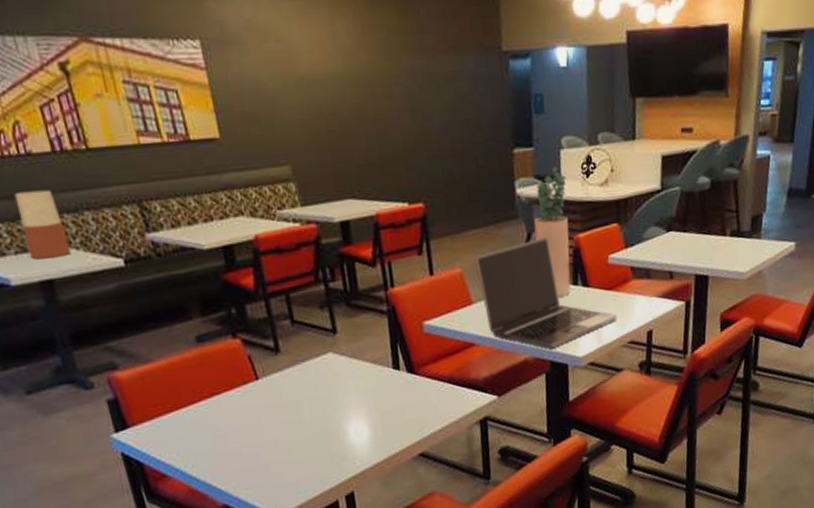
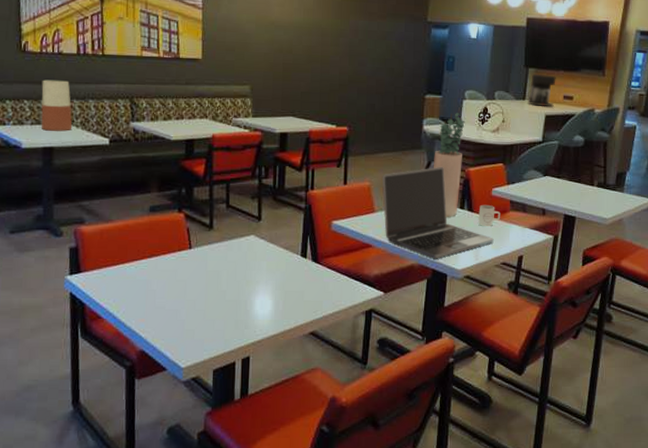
mug: none [595,275,622,303] -> present [478,204,501,227]
coffee maker: none [638,103,671,146] -> present [528,74,556,108]

